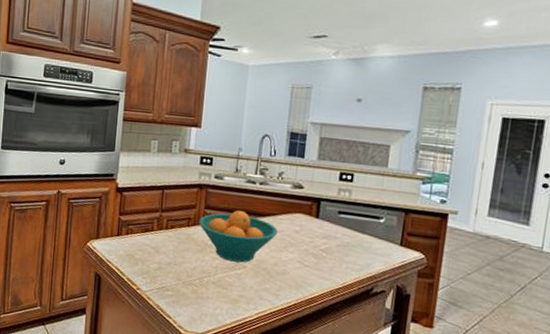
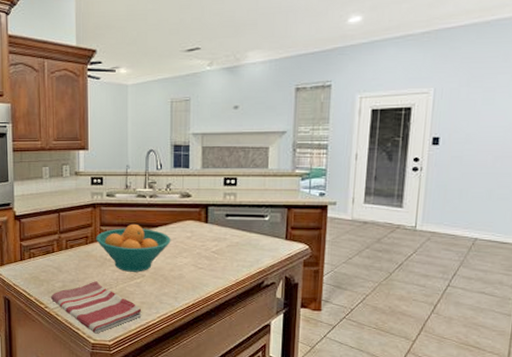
dish towel: none [143,266,240,324] -> present [50,281,142,334]

